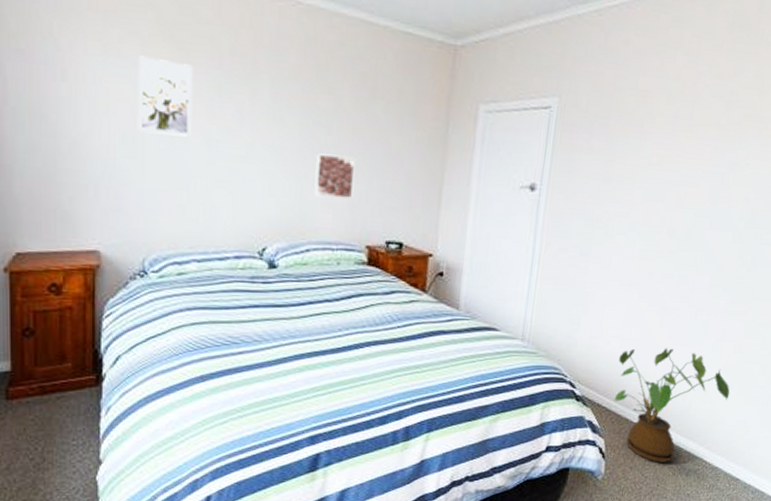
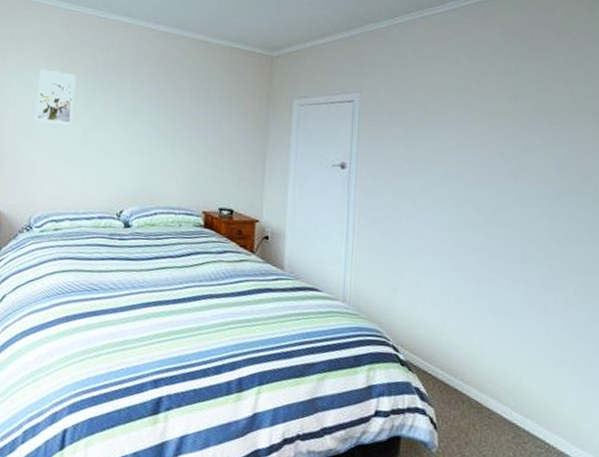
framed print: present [314,153,356,199] -> none [162,137,195,173]
house plant: present [614,348,730,463] -> none [439,317,564,441]

